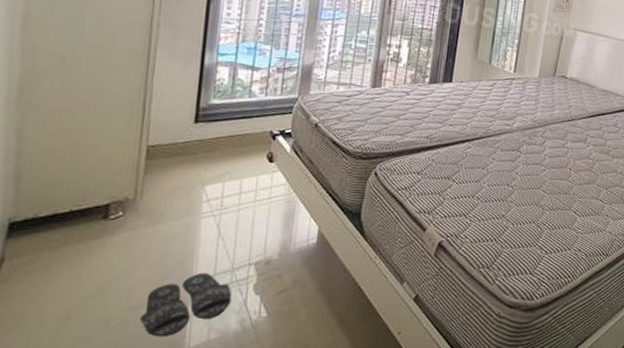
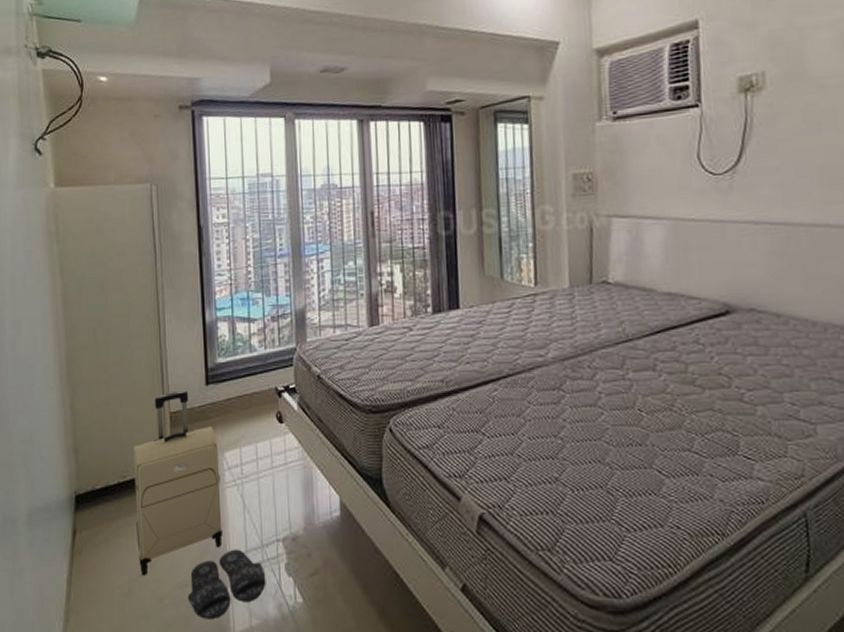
suitcase: none [84,125,199,301] -> present [134,390,223,576]

